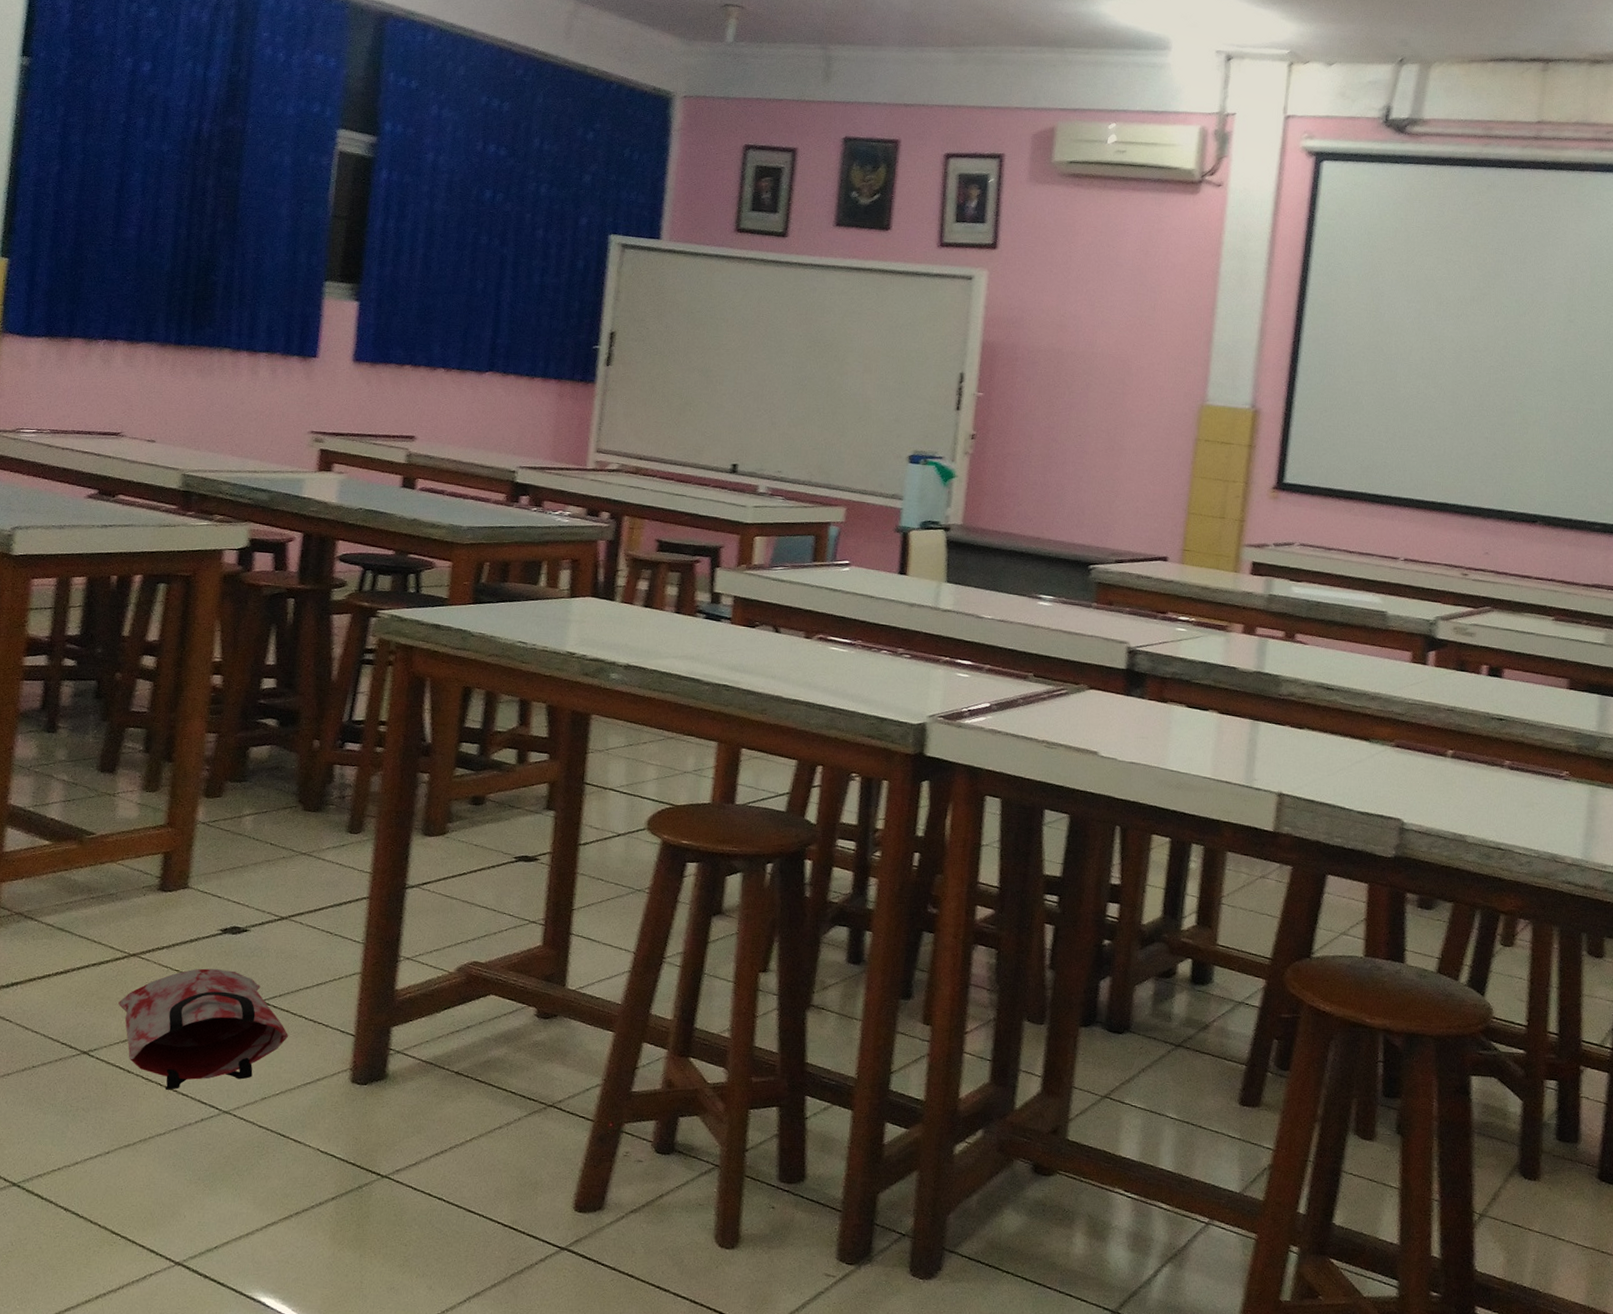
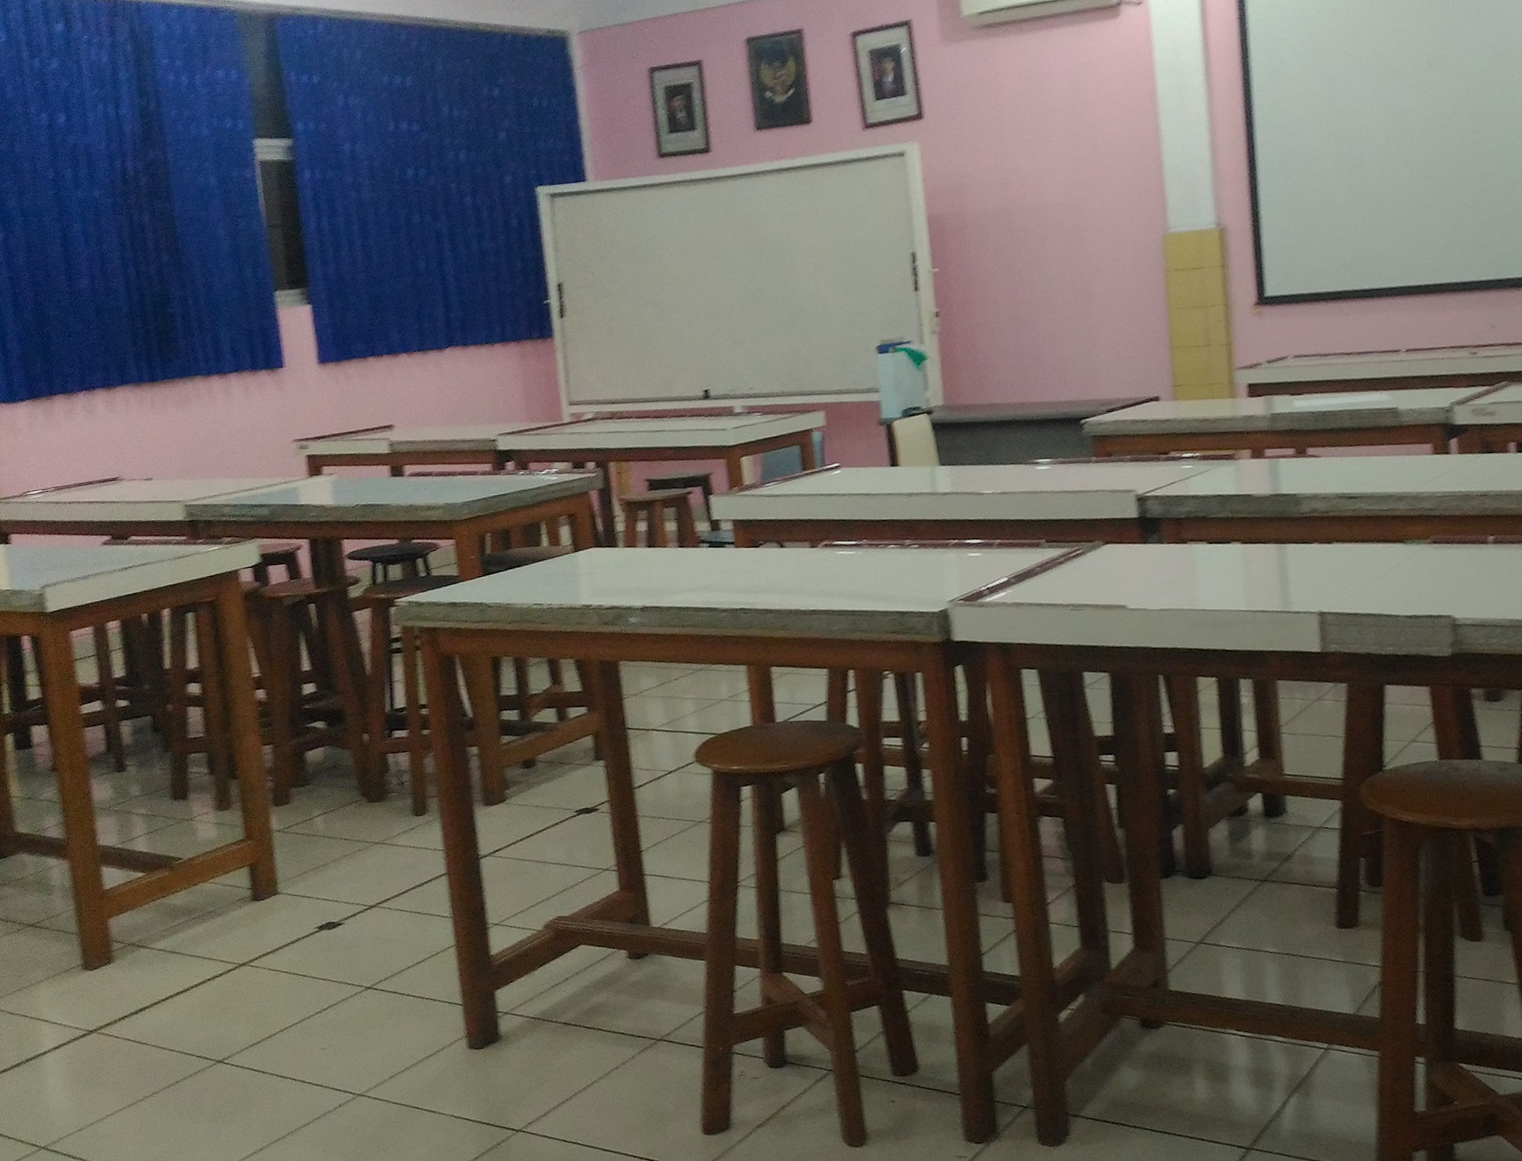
bag: present [118,968,288,1090] -> none [239,963,401,1083]

